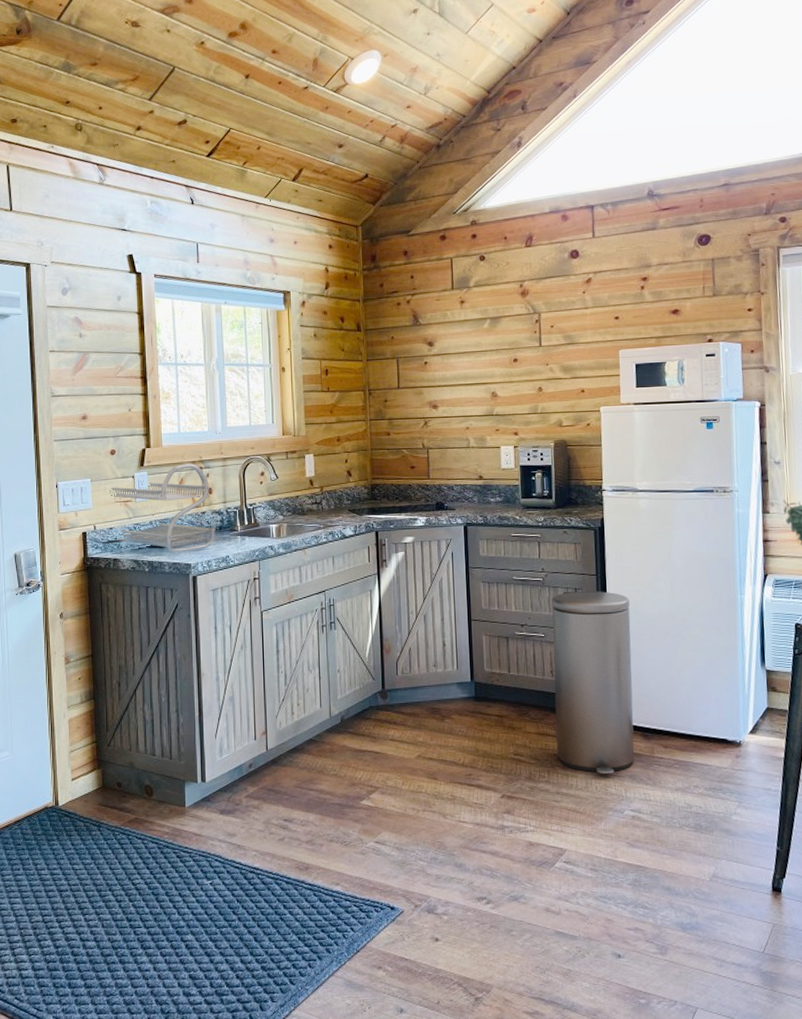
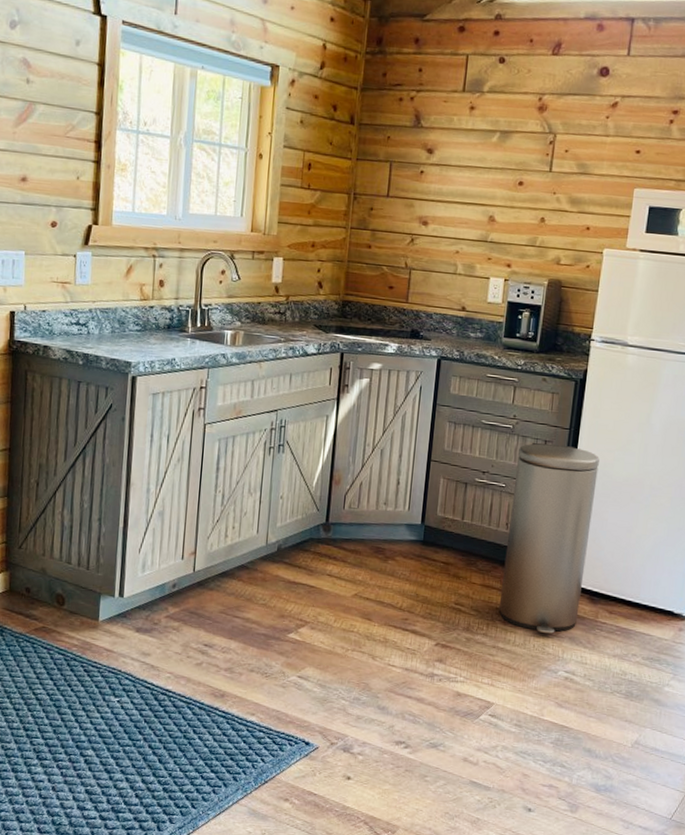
dish rack: present [98,463,216,553] -> none [27,248,164,349]

